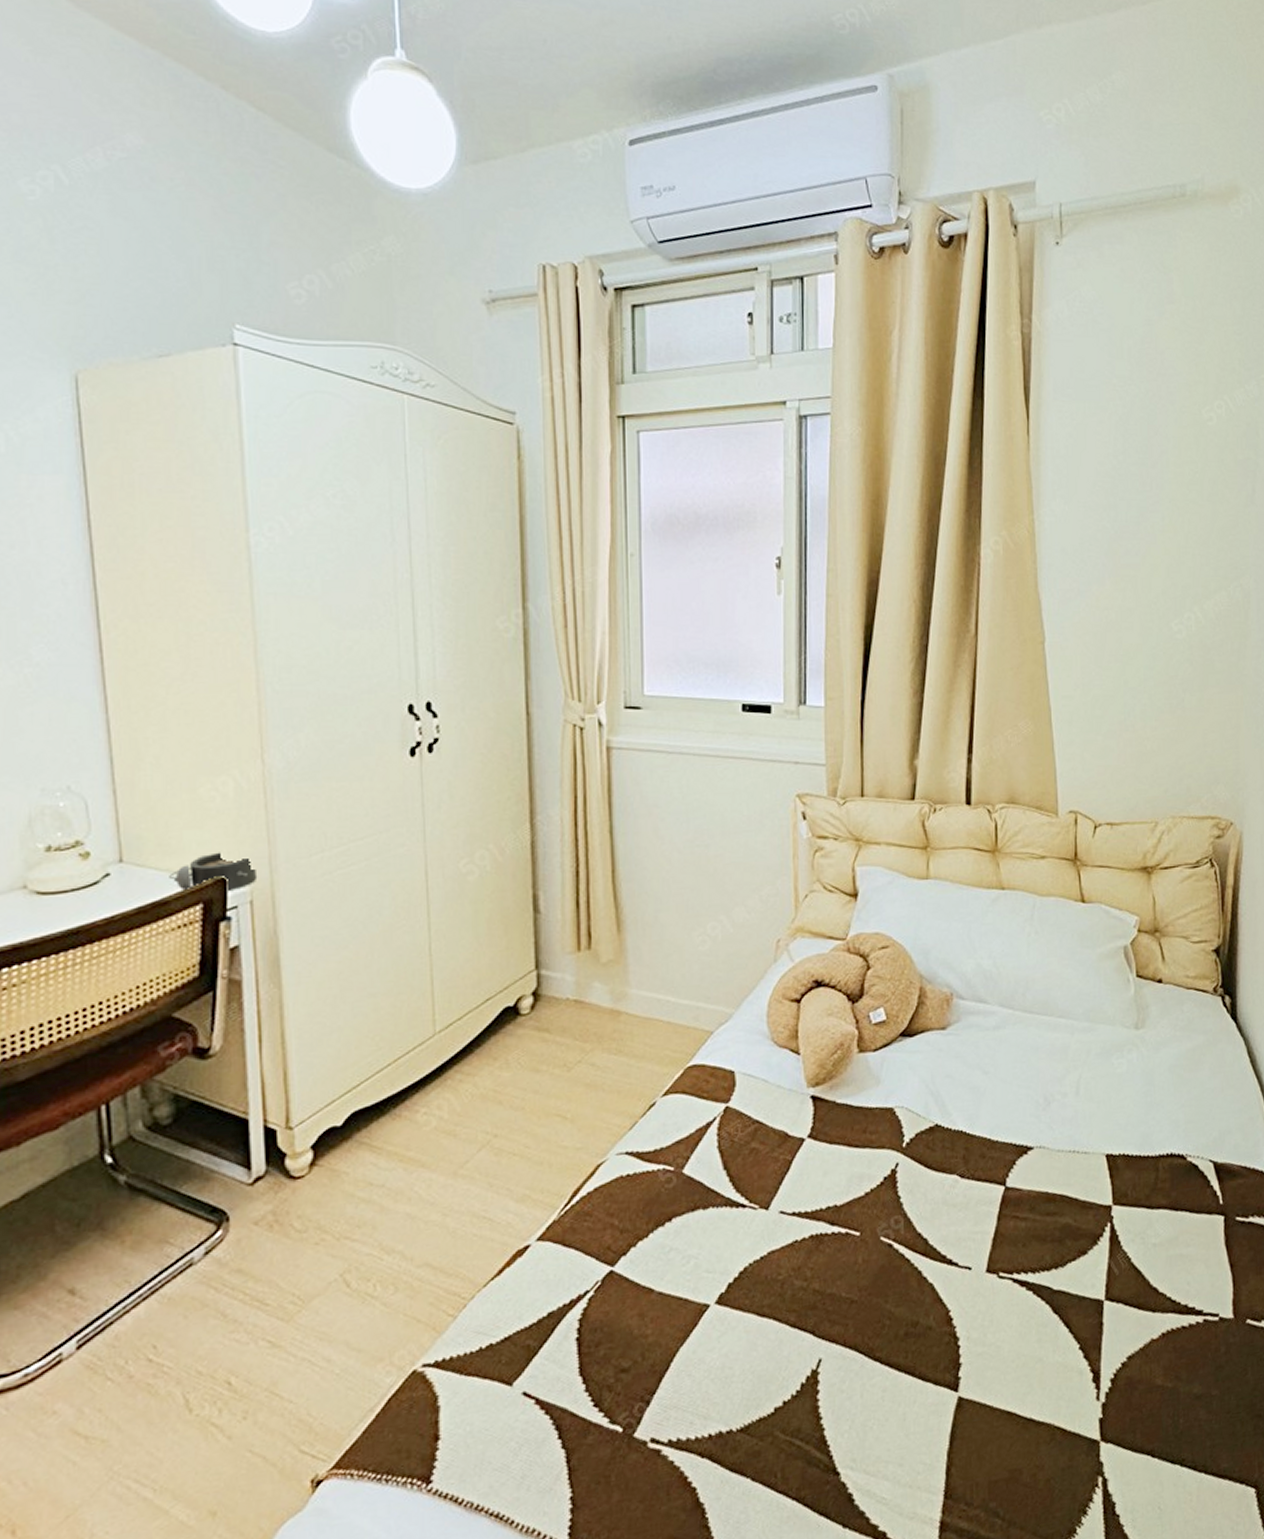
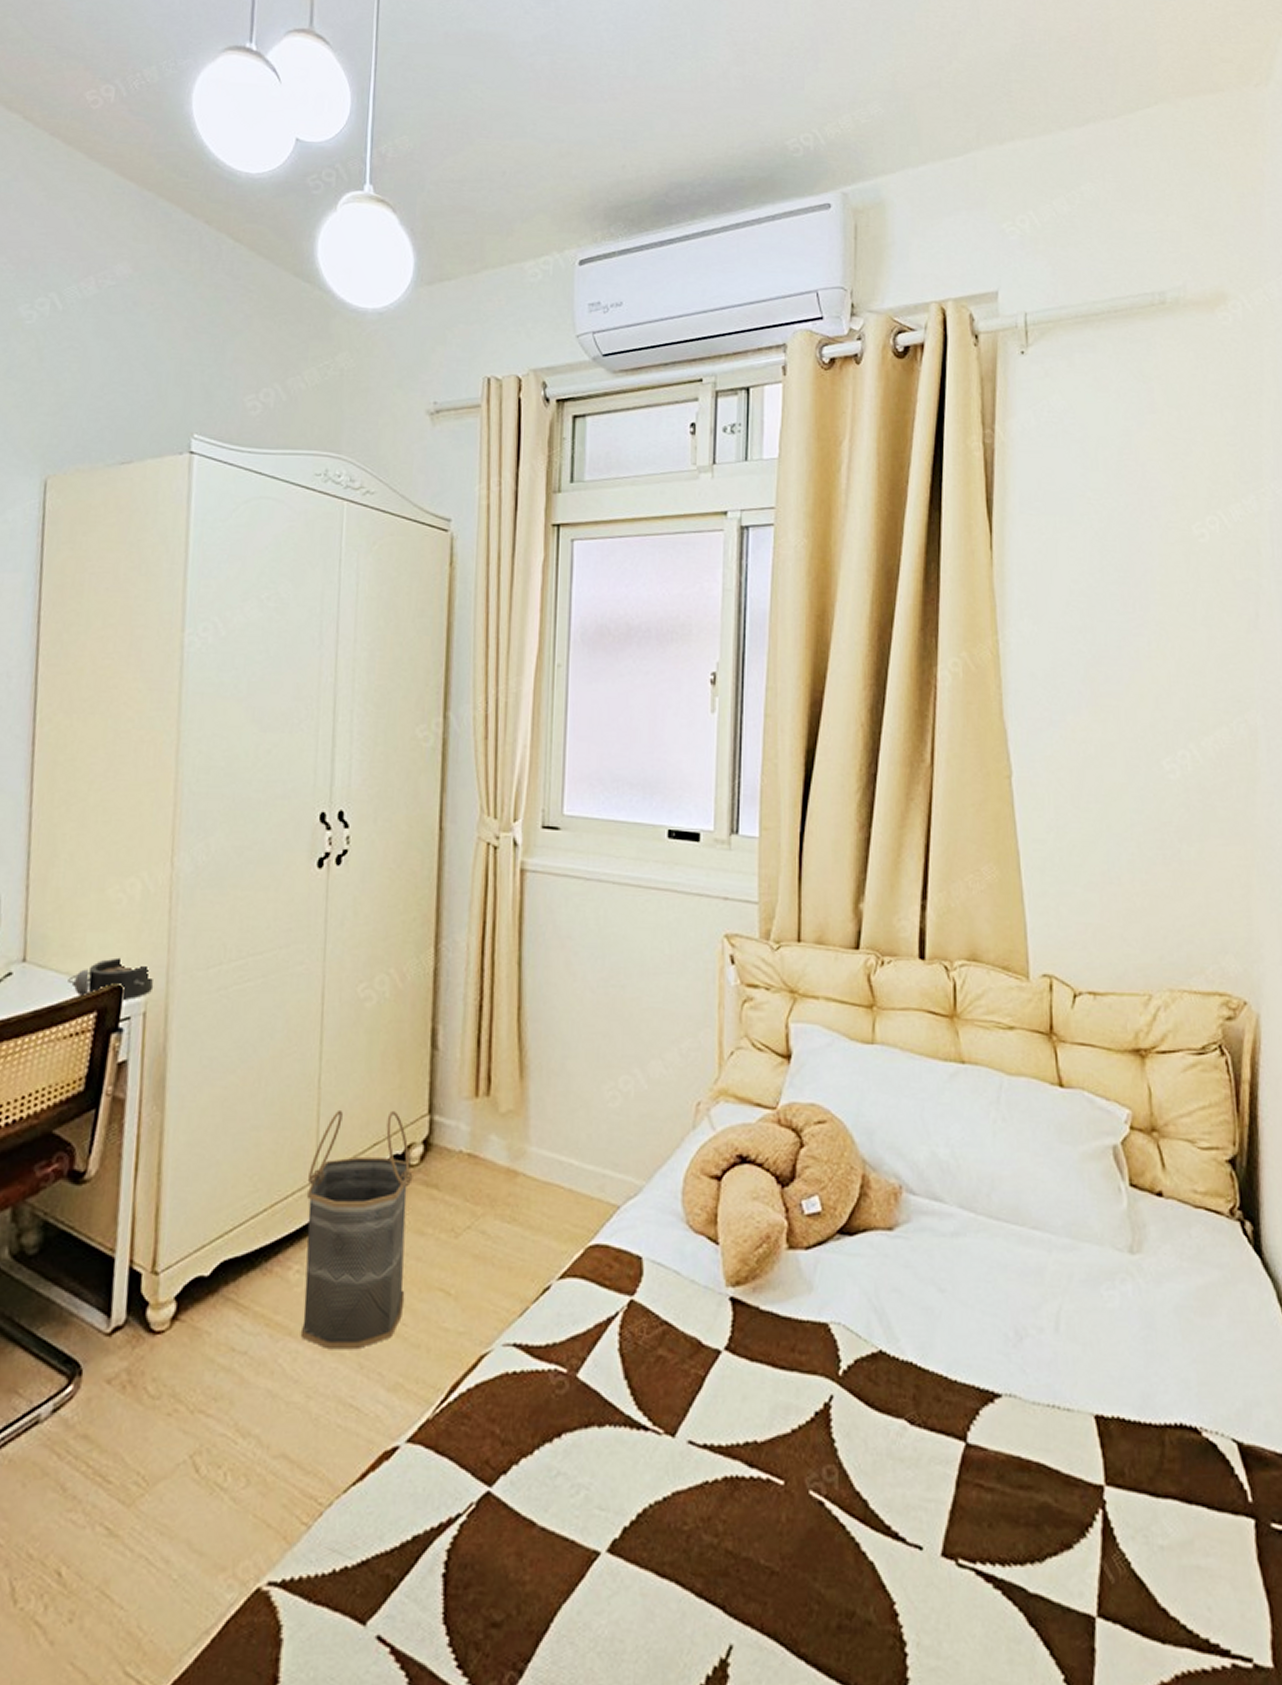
basket: none [426,968,526,1174] -> present [300,1109,413,1348]

